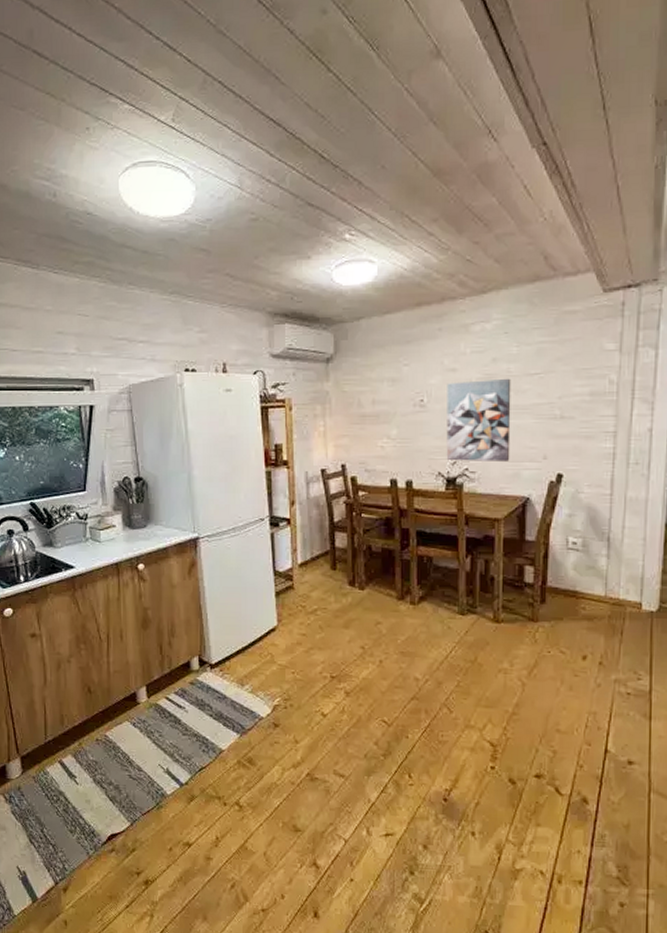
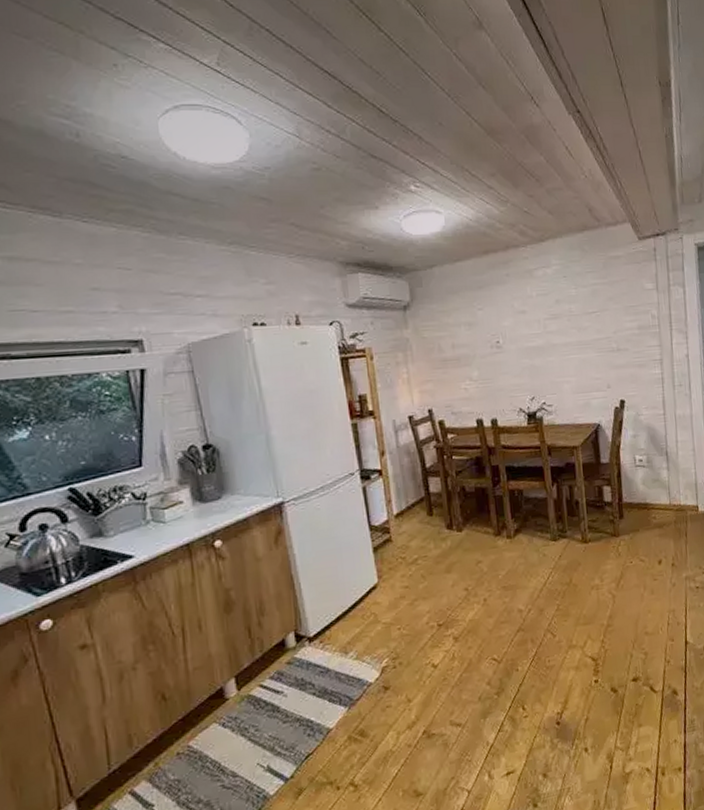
wall art: present [446,378,511,461] -> none [519,317,580,397]

